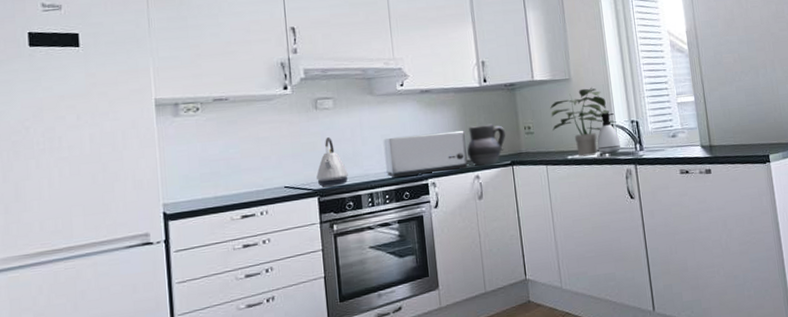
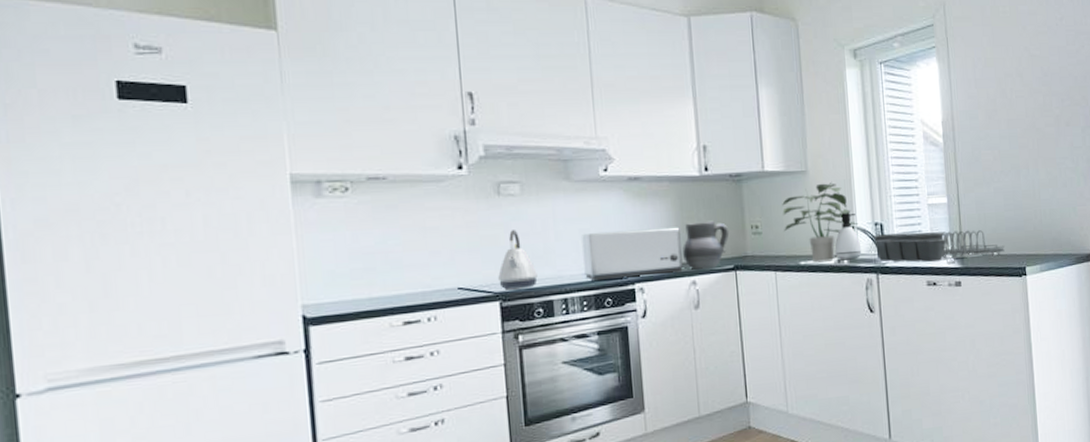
dish rack: none [629,123,749,155] -> present [872,230,1005,264]

